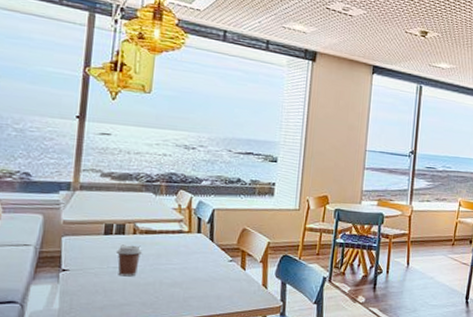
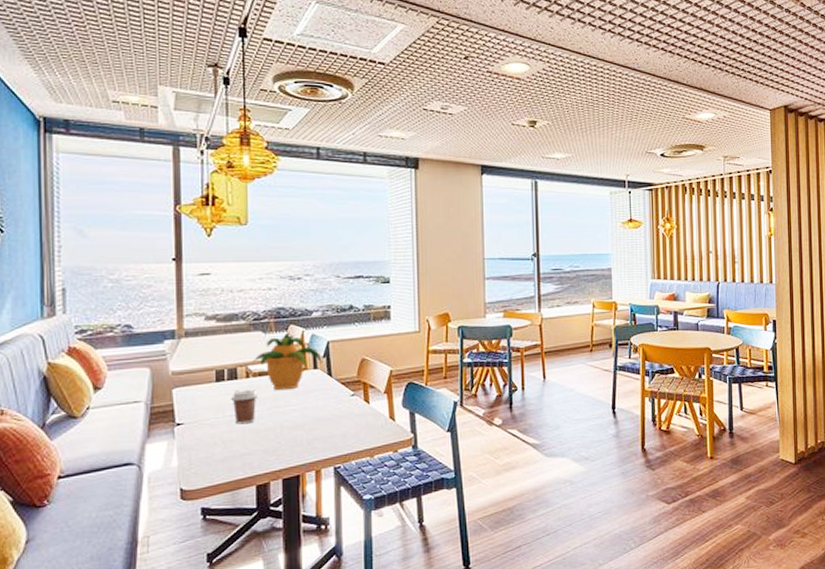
potted plant: none [140,196,206,250] -> present [252,332,322,391]

